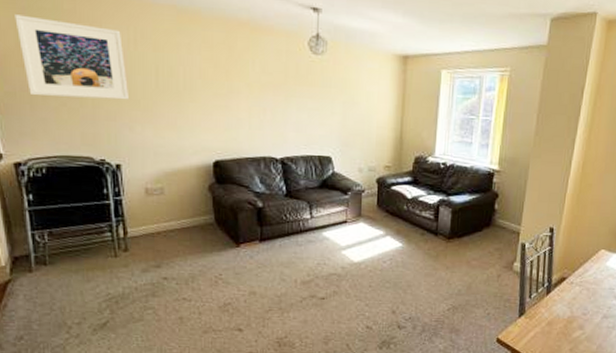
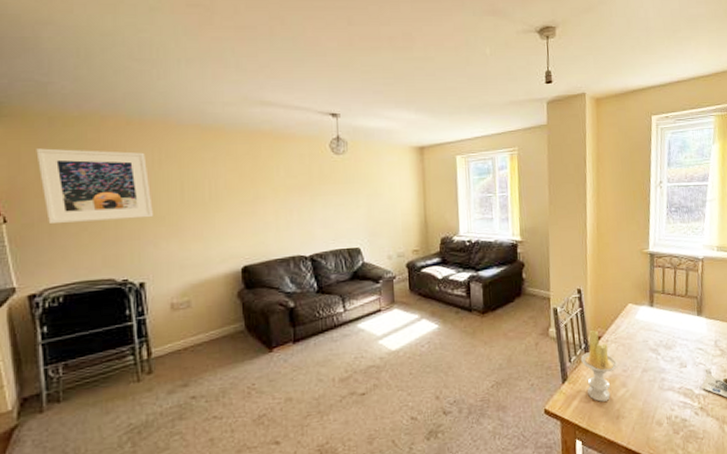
candle: none [541,270,579,340] -> present [580,329,618,402]

